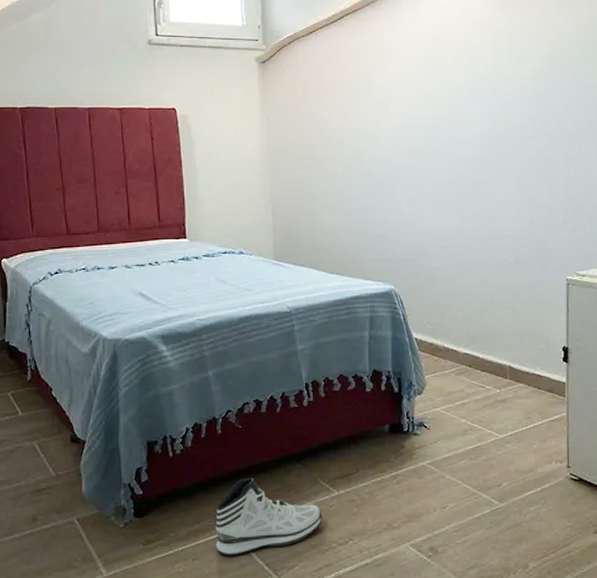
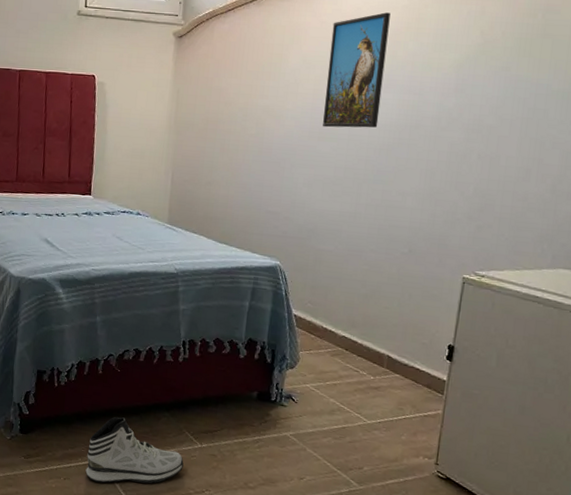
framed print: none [414,28,470,145] -> present [323,12,391,128]

